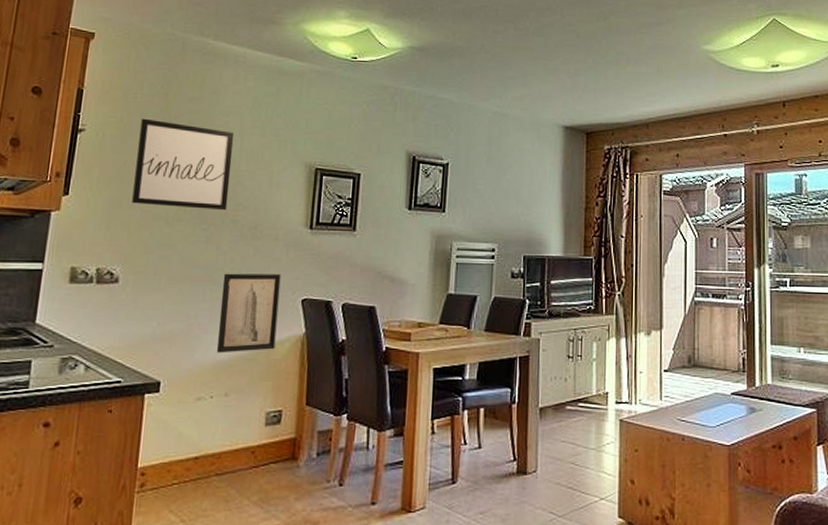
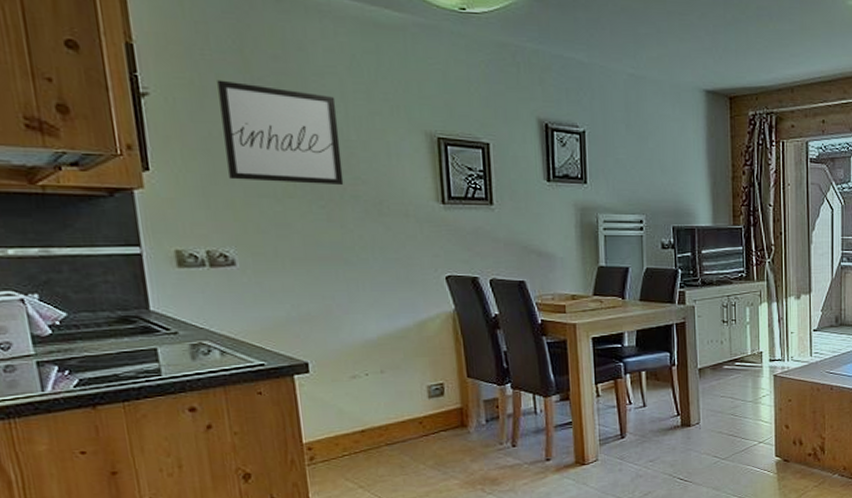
wall art: present [216,273,281,353] -> none [354,252,425,333]

